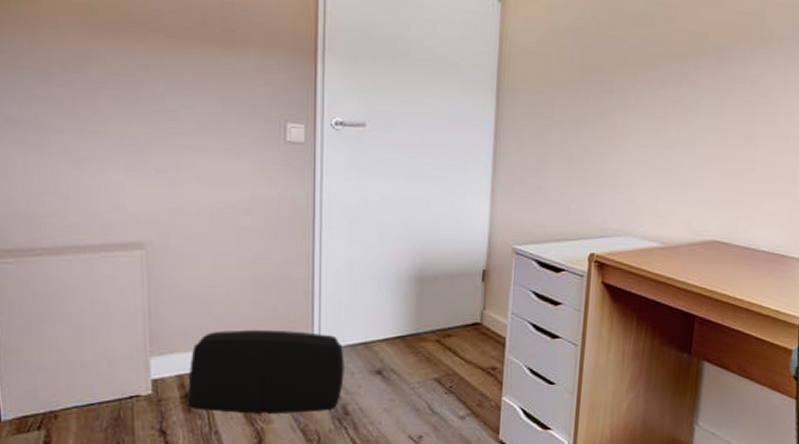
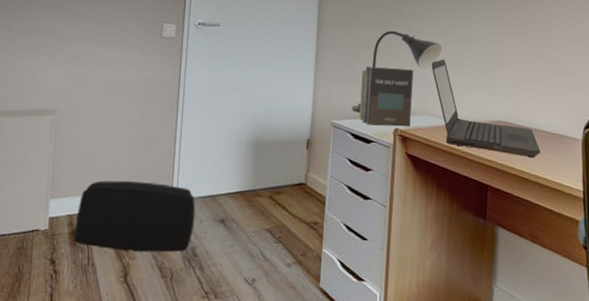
desk lamp: none [537,130,651,236] -> present [351,30,442,113]
books: none [547,176,615,251] -> present [359,66,414,127]
laptop computer: none [636,166,757,282] -> present [431,59,540,157]

